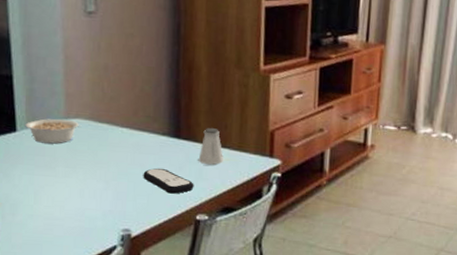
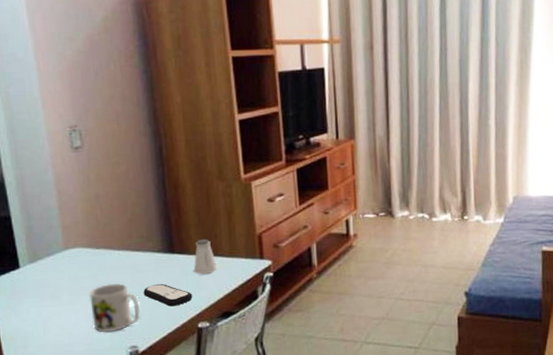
legume: present [25,118,82,144] -> none [27,250,80,276]
mug: none [85,160,137,212] -> present [88,283,140,333]

